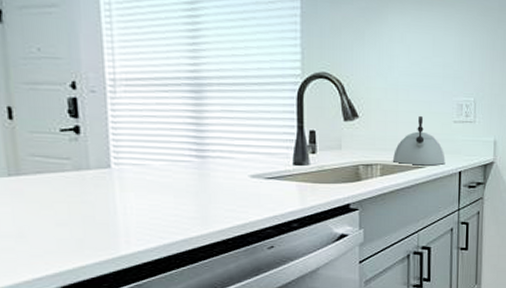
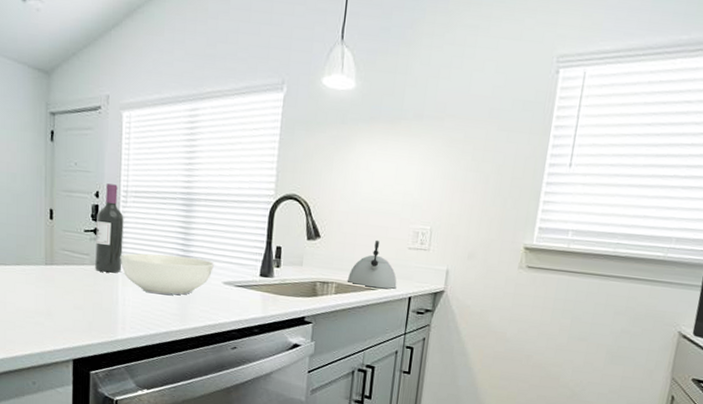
wine bottle: none [75,71,118,178] -> present [95,183,124,273]
bowl: none [113,150,238,197] -> present [120,253,215,295]

